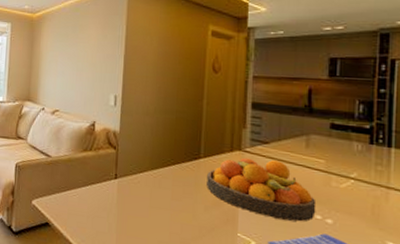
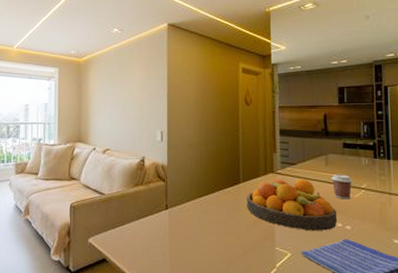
coffee cup: none [312,158,339,189] -> present [331,174,353,200]

